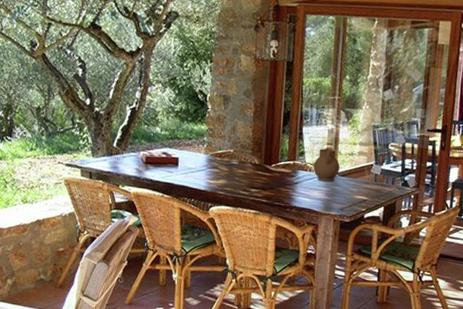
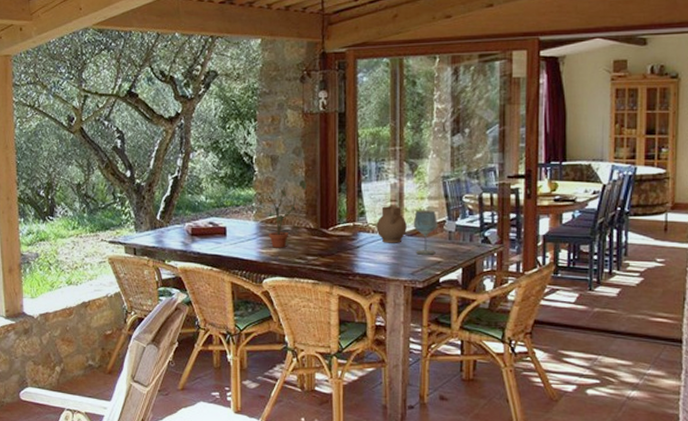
potted plant: none [209,120,255,180] -> present [258,180,307,248]
wine glass: none [345,154,367,194] -> present [413,210,439,255]

